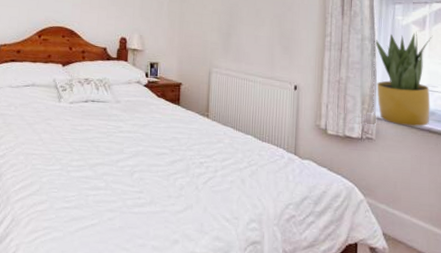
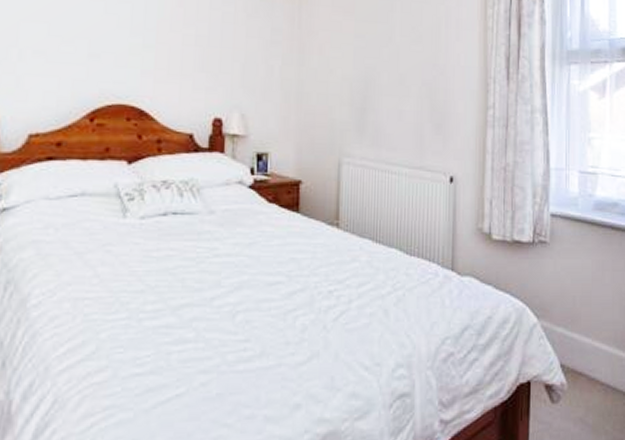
planter: present [374,32,433,127] -> none [546,100,615,223]

